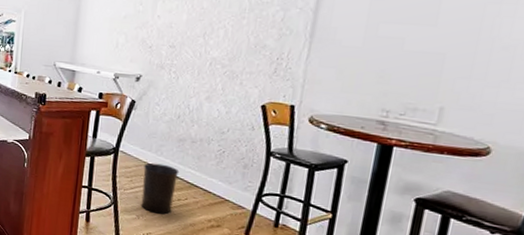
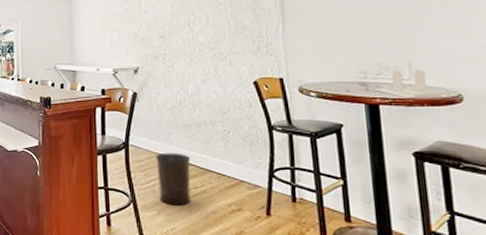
napkin holder: none [393,113,476,149] -> present [375,68,450,98]

